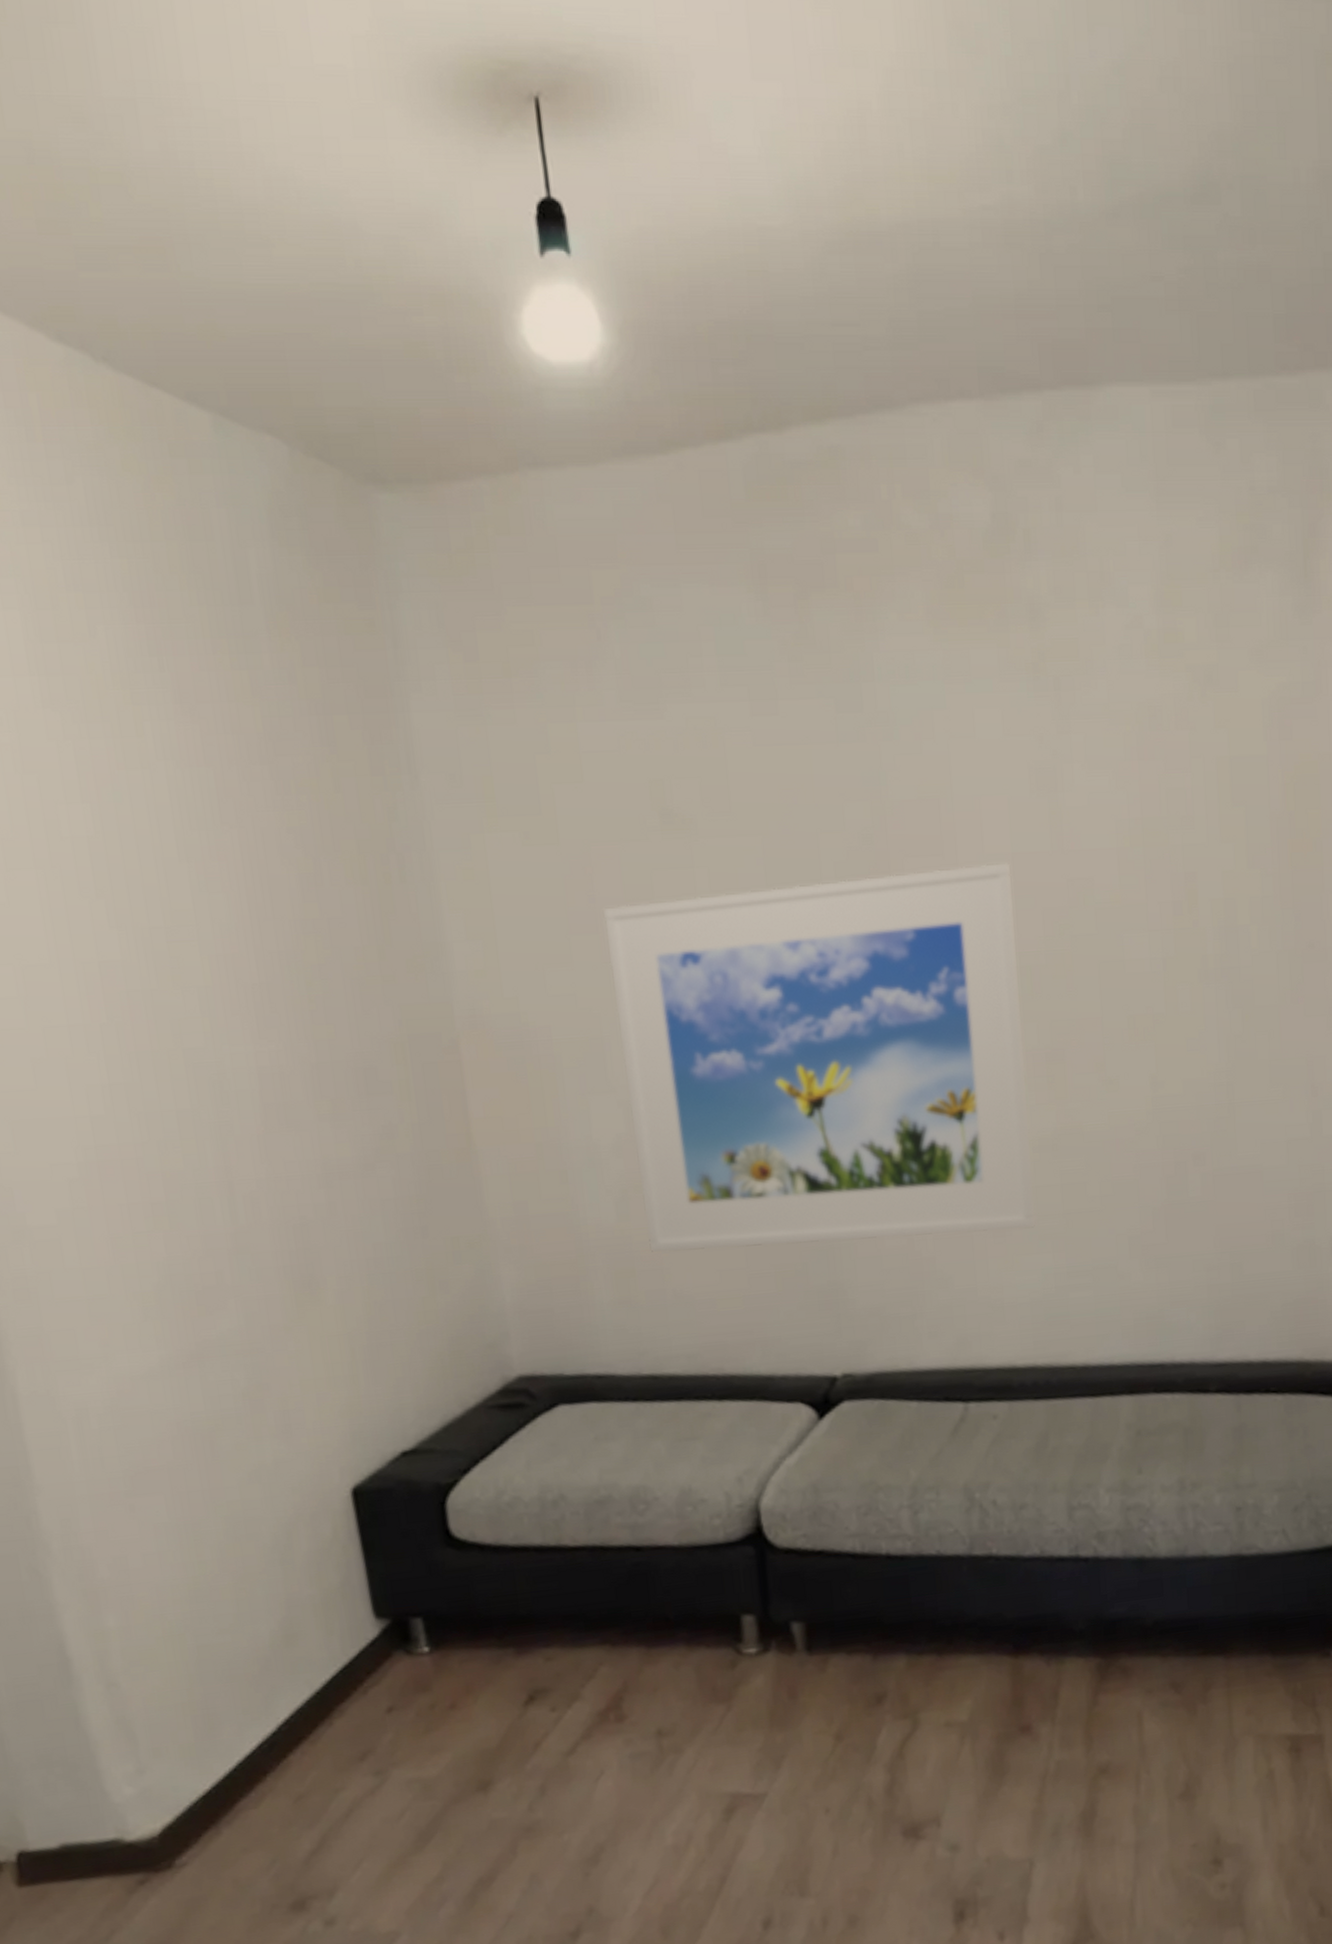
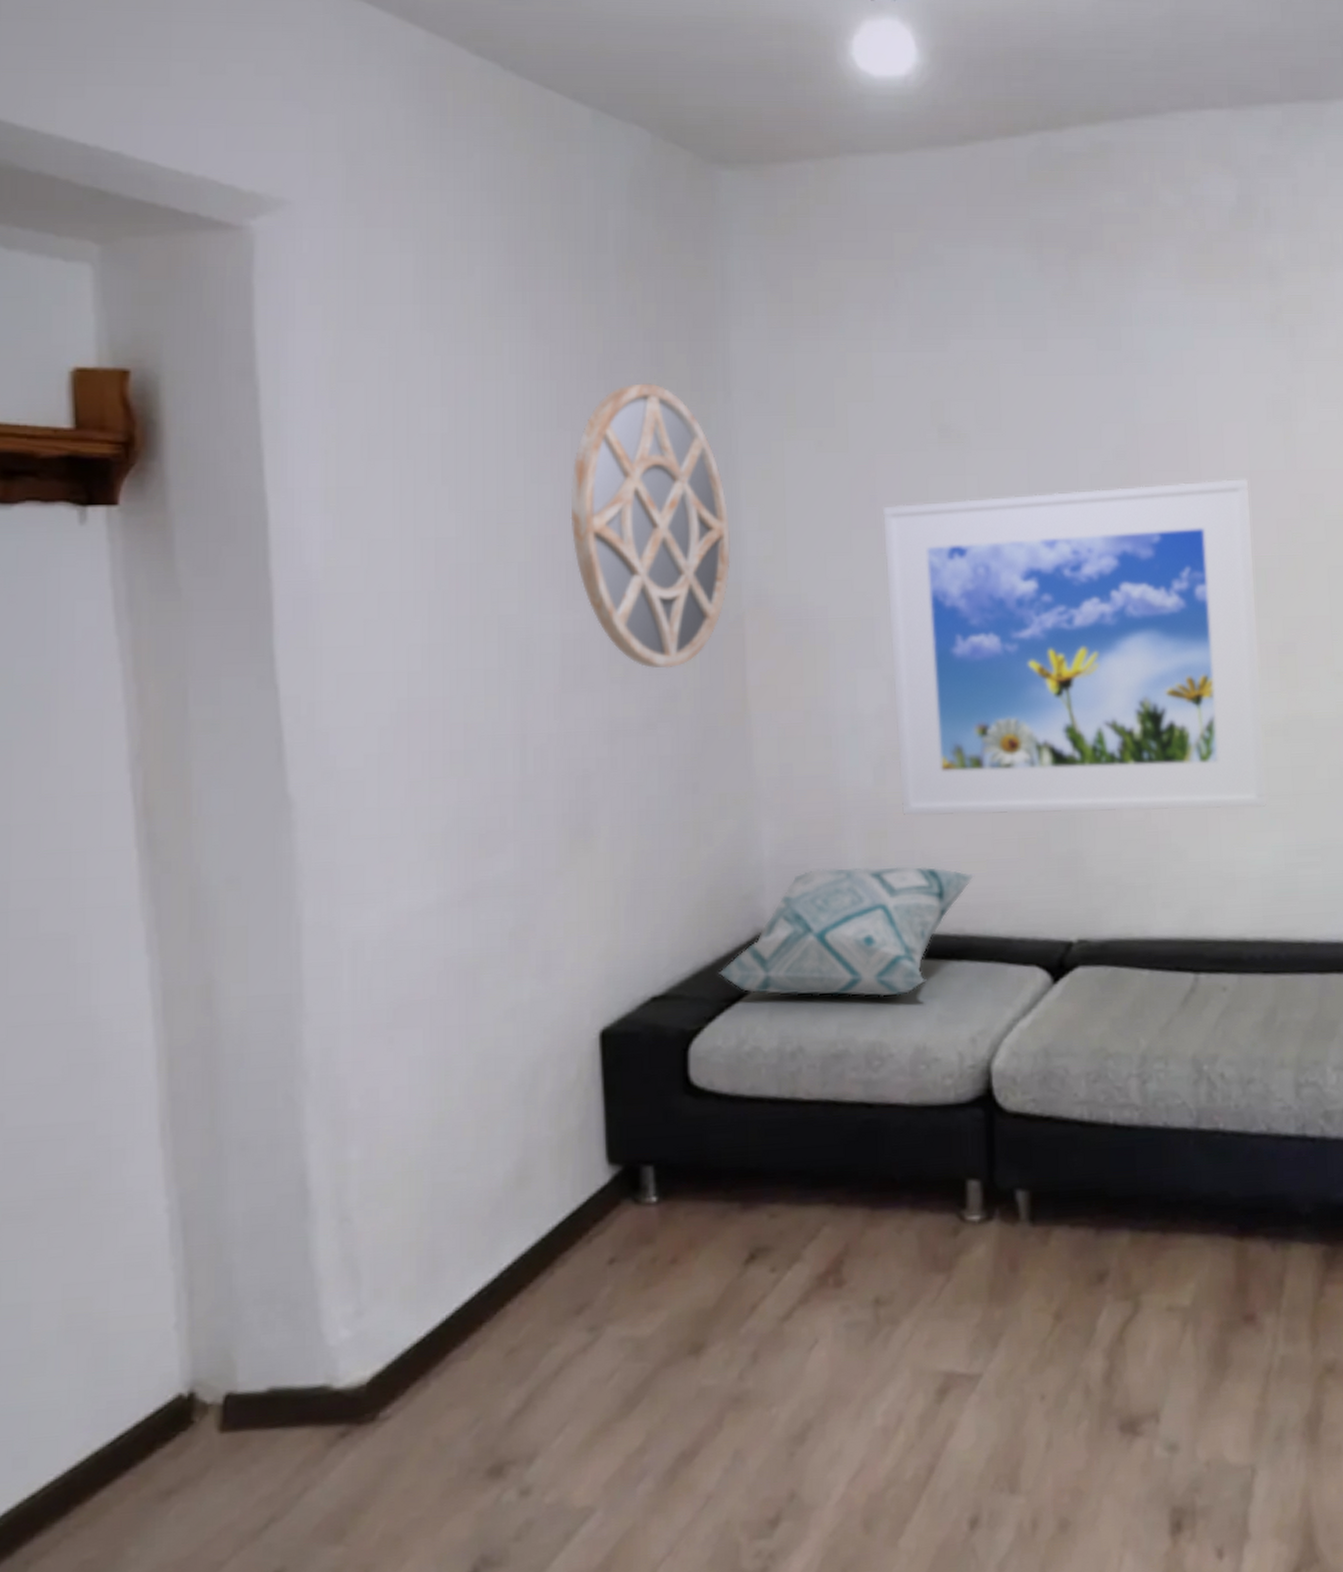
home mirror: none [245,767,438,1103] -> present [570,383,731,669]
decorative pillow: none [469,1306,732,1444] -> present [719,867,975,997]

